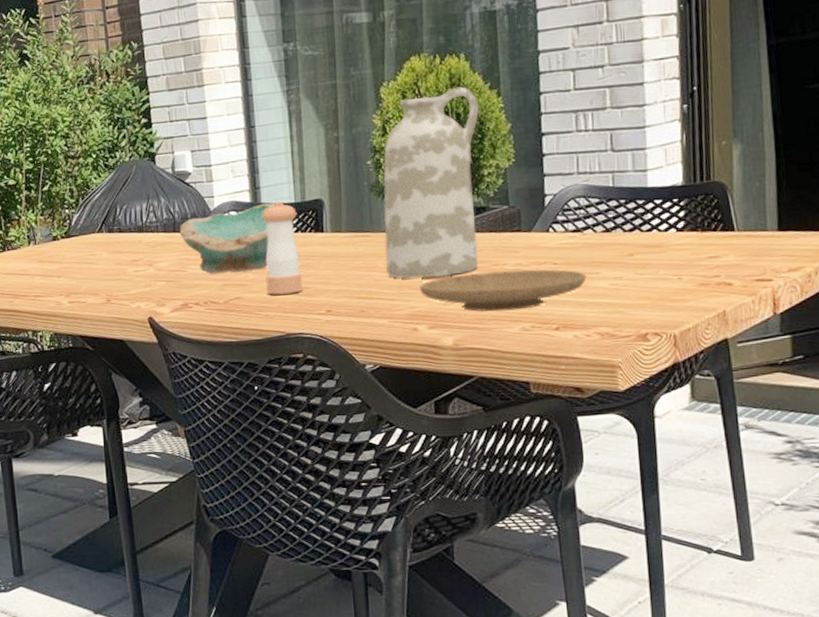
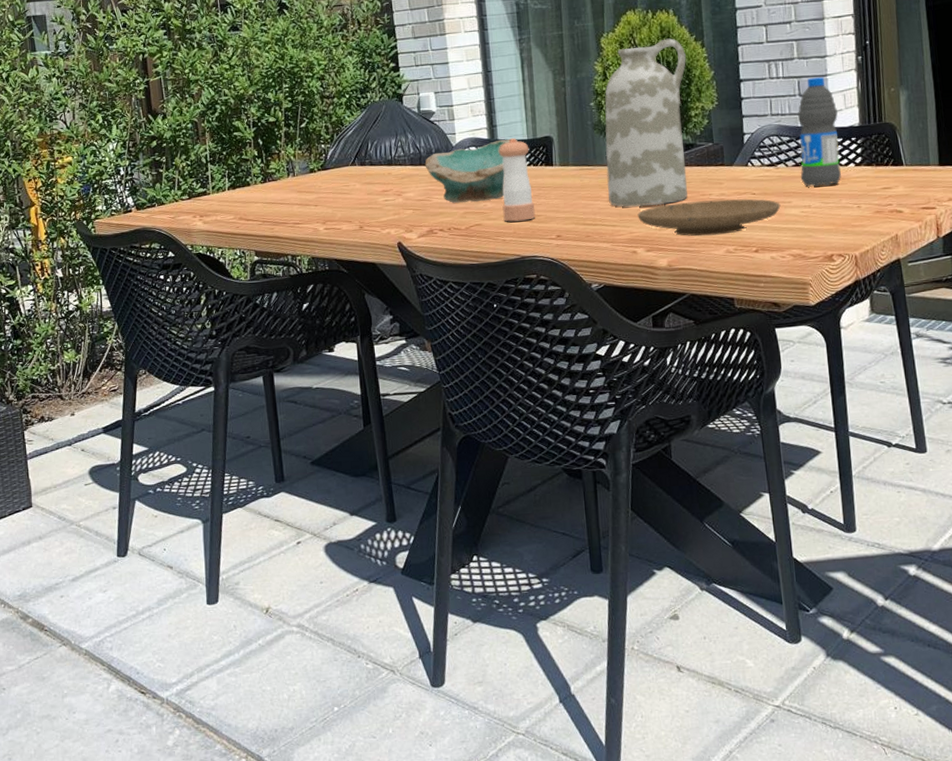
water bottle: none [608,129,660,255] -> present [797,77,841,186]

